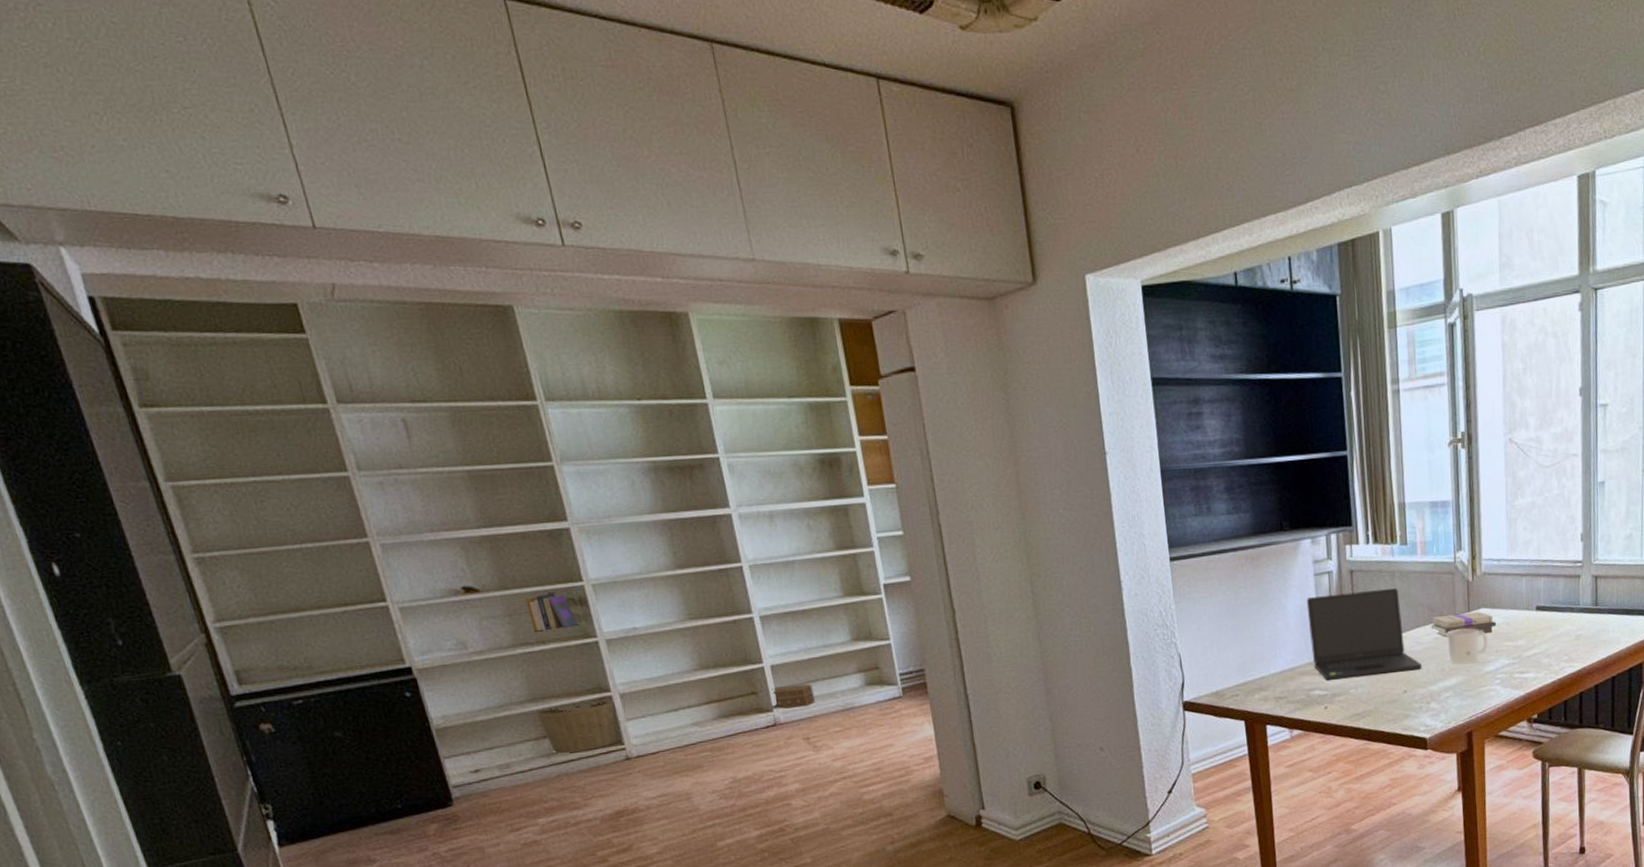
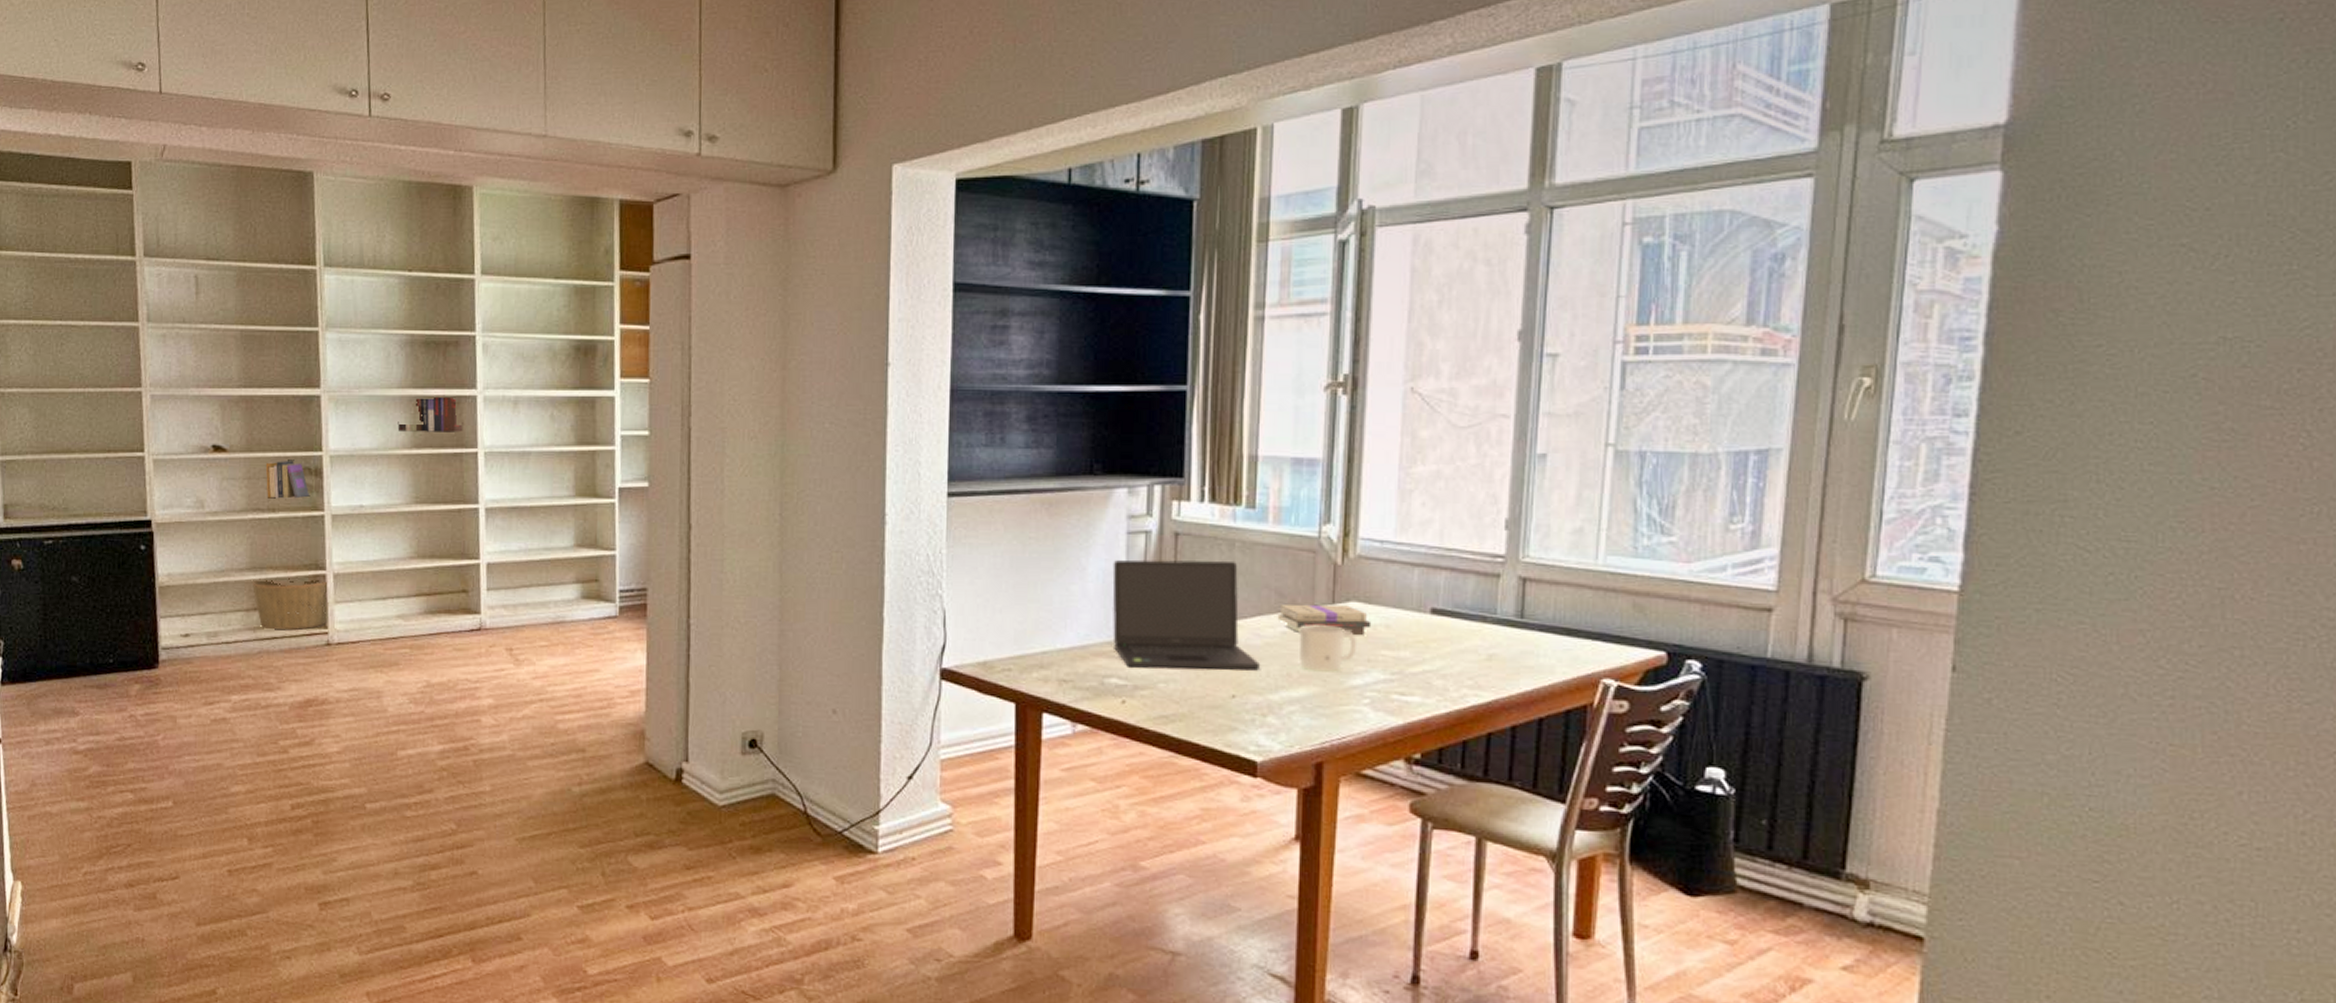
books: none [656,518,724,555] -> present [397,398,463,432]
decorative box: present [770,684,815,710] -> none [479,588,526,613]

